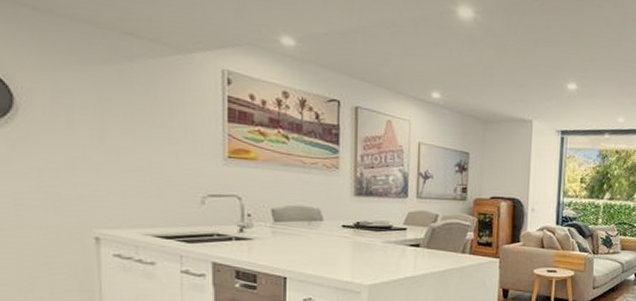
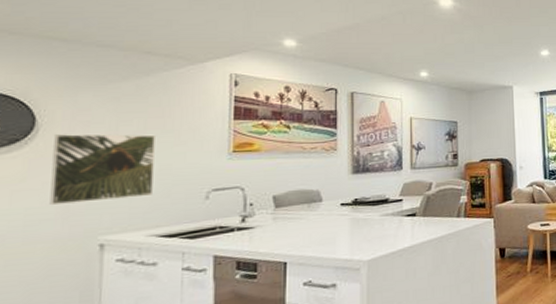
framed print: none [36,116,145,194] -> present [50,134,155,204]

